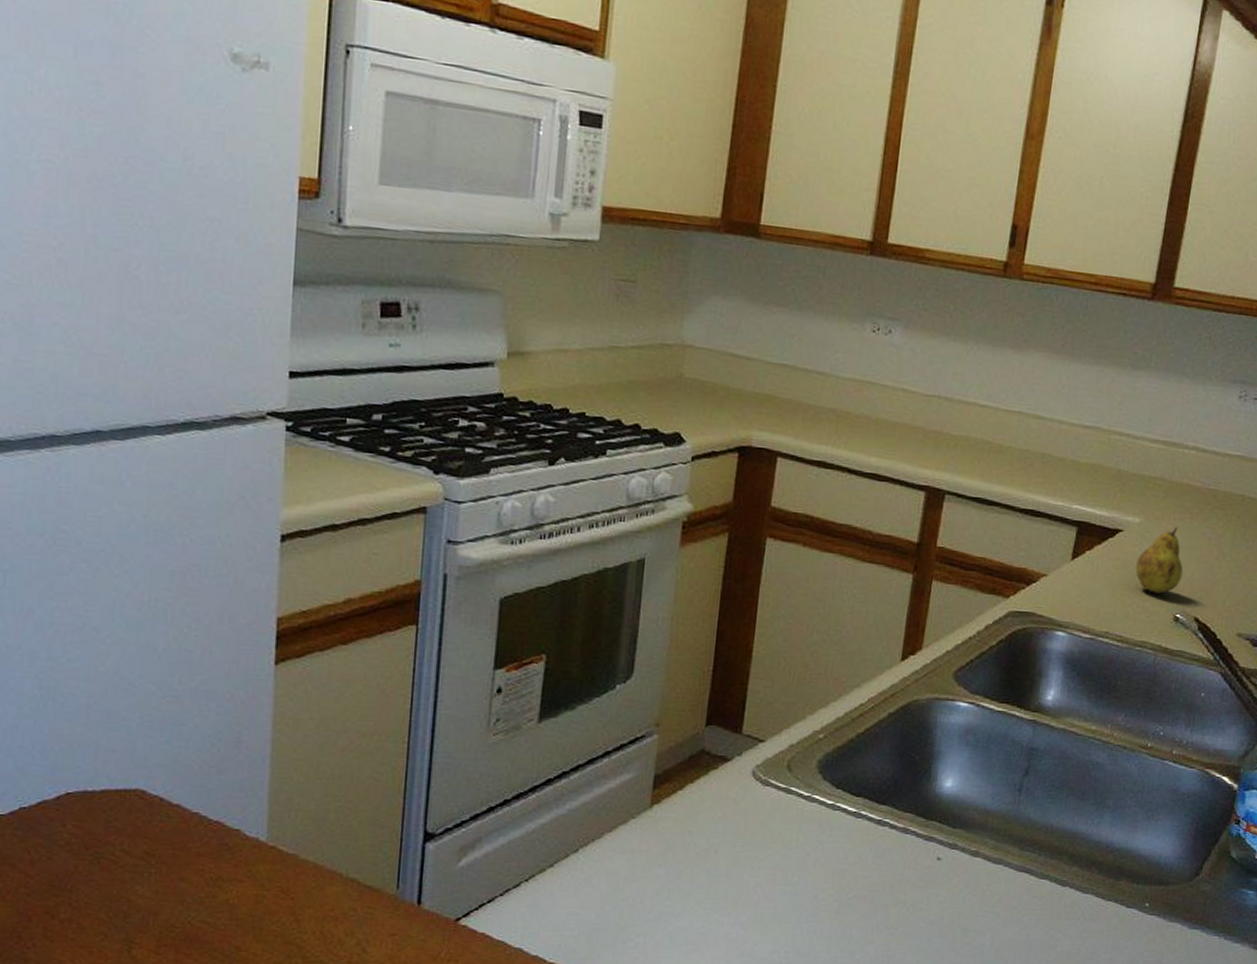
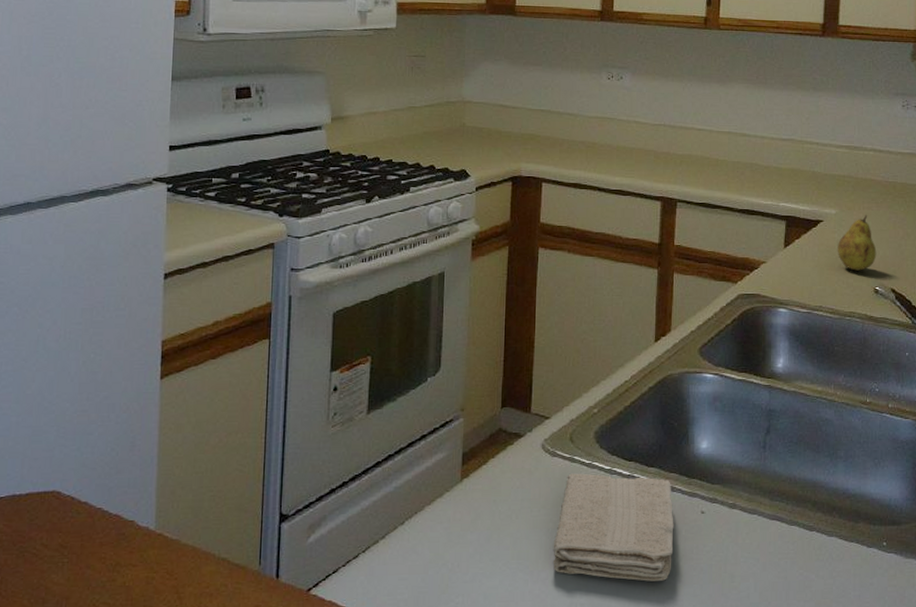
washcloth: none [756,806,905,931] -> present [553,473,674,581]

